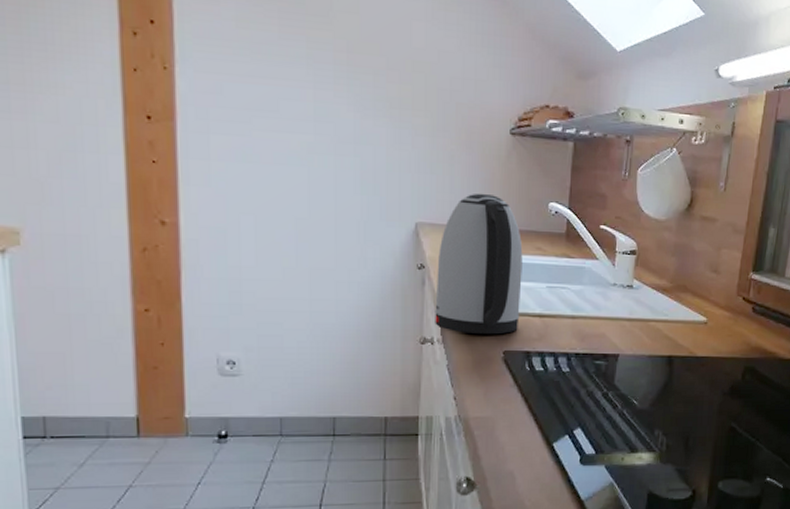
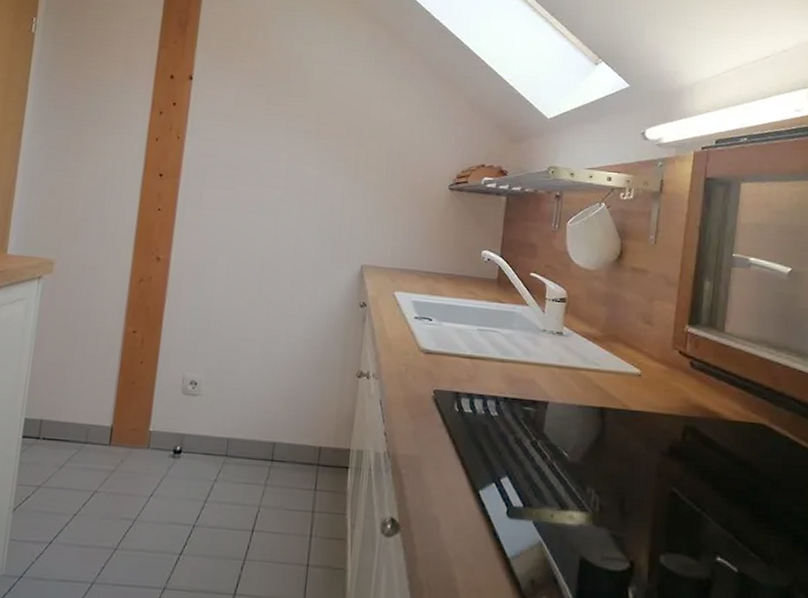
kettle: present [435,193,523,335] -> none [371,240,456,373]

